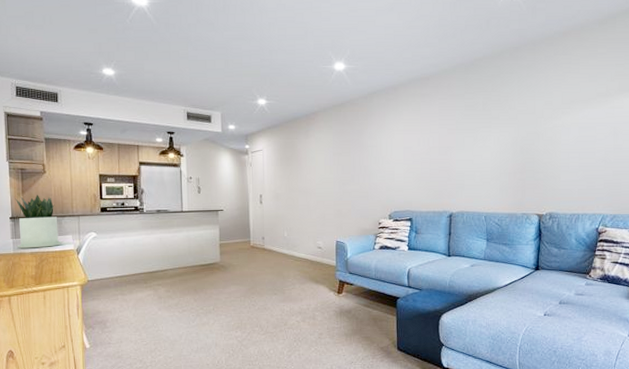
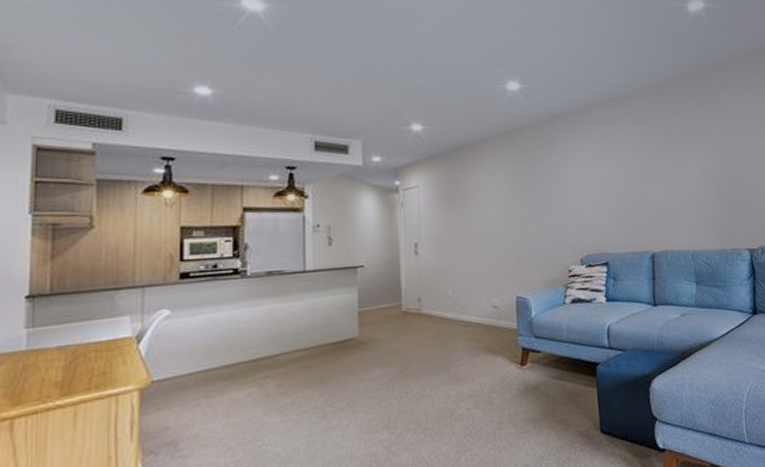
planter: present [15,195,62,249] -> none [33,260,113,343]

